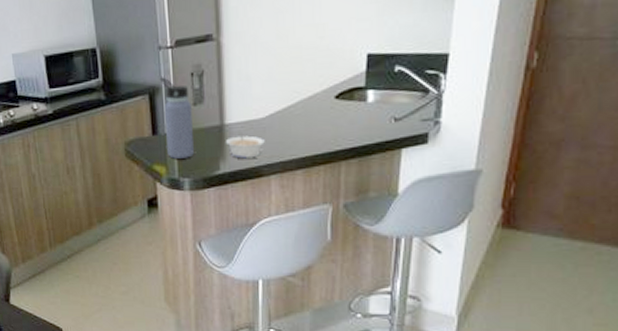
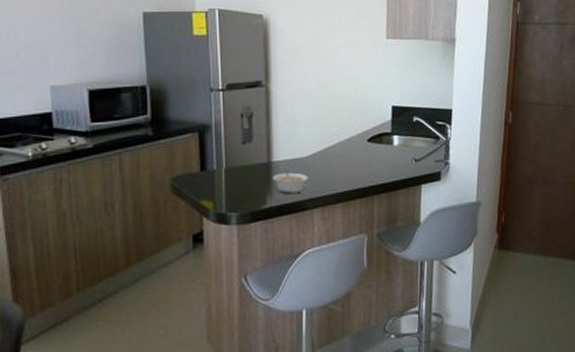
water bottle: present [159,77,194,159] -> none [210,116,242,194]

